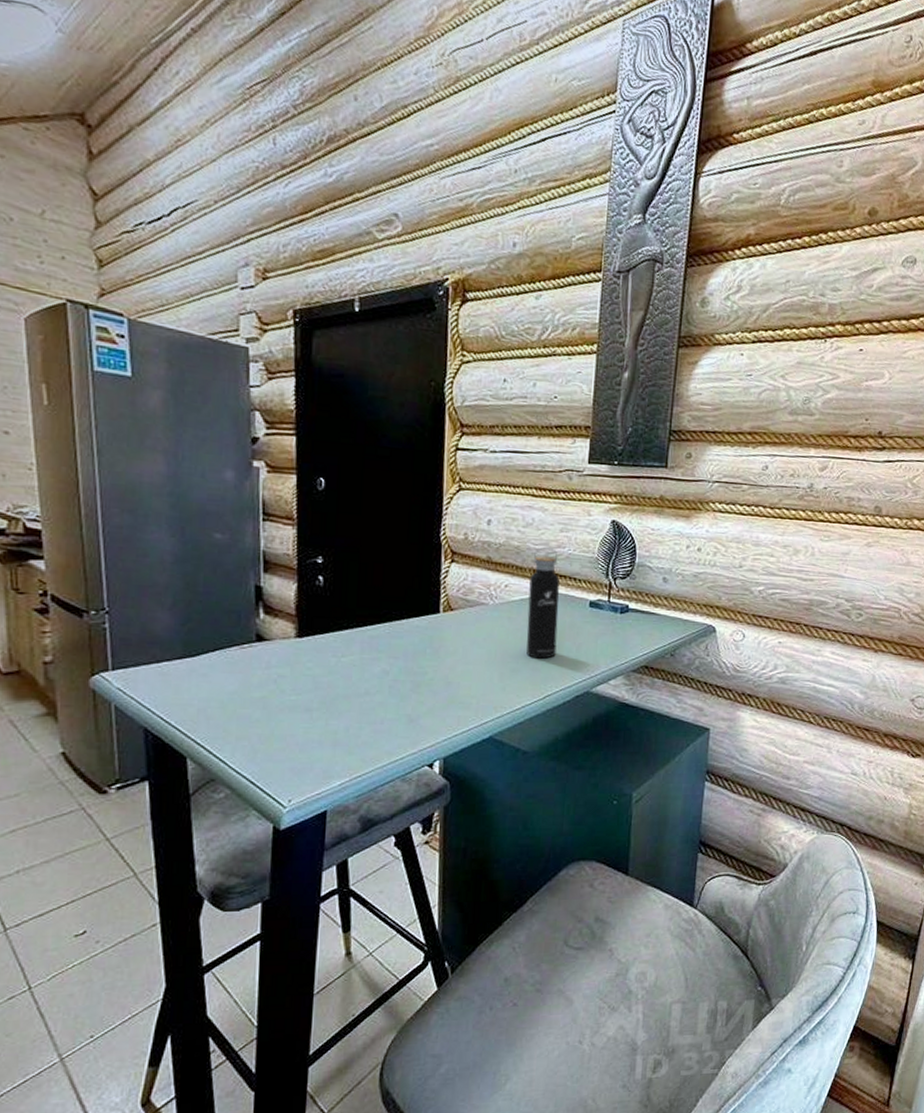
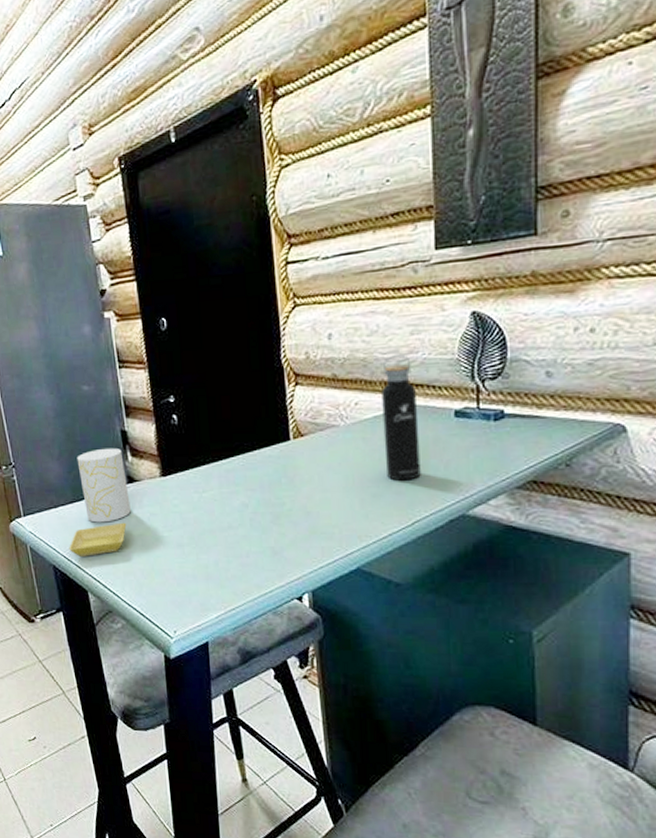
saucer: none [169,683,248,719] -> present [69,522,127,556]
cup: none [195,602,256,682] -> present [77,447,131,523]

